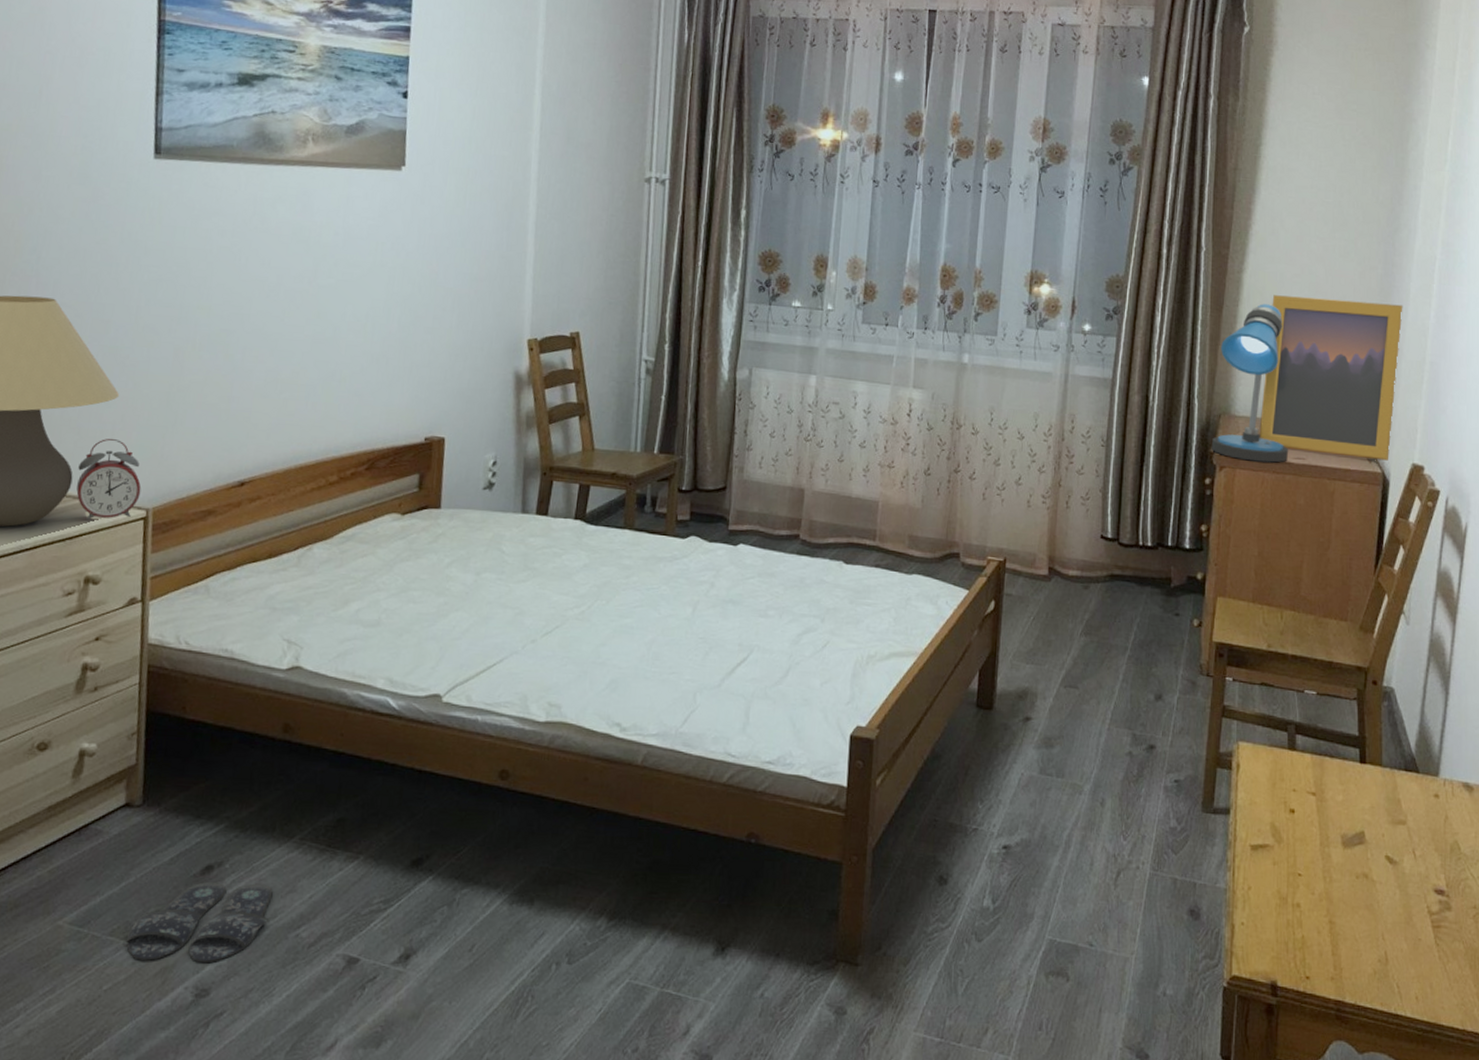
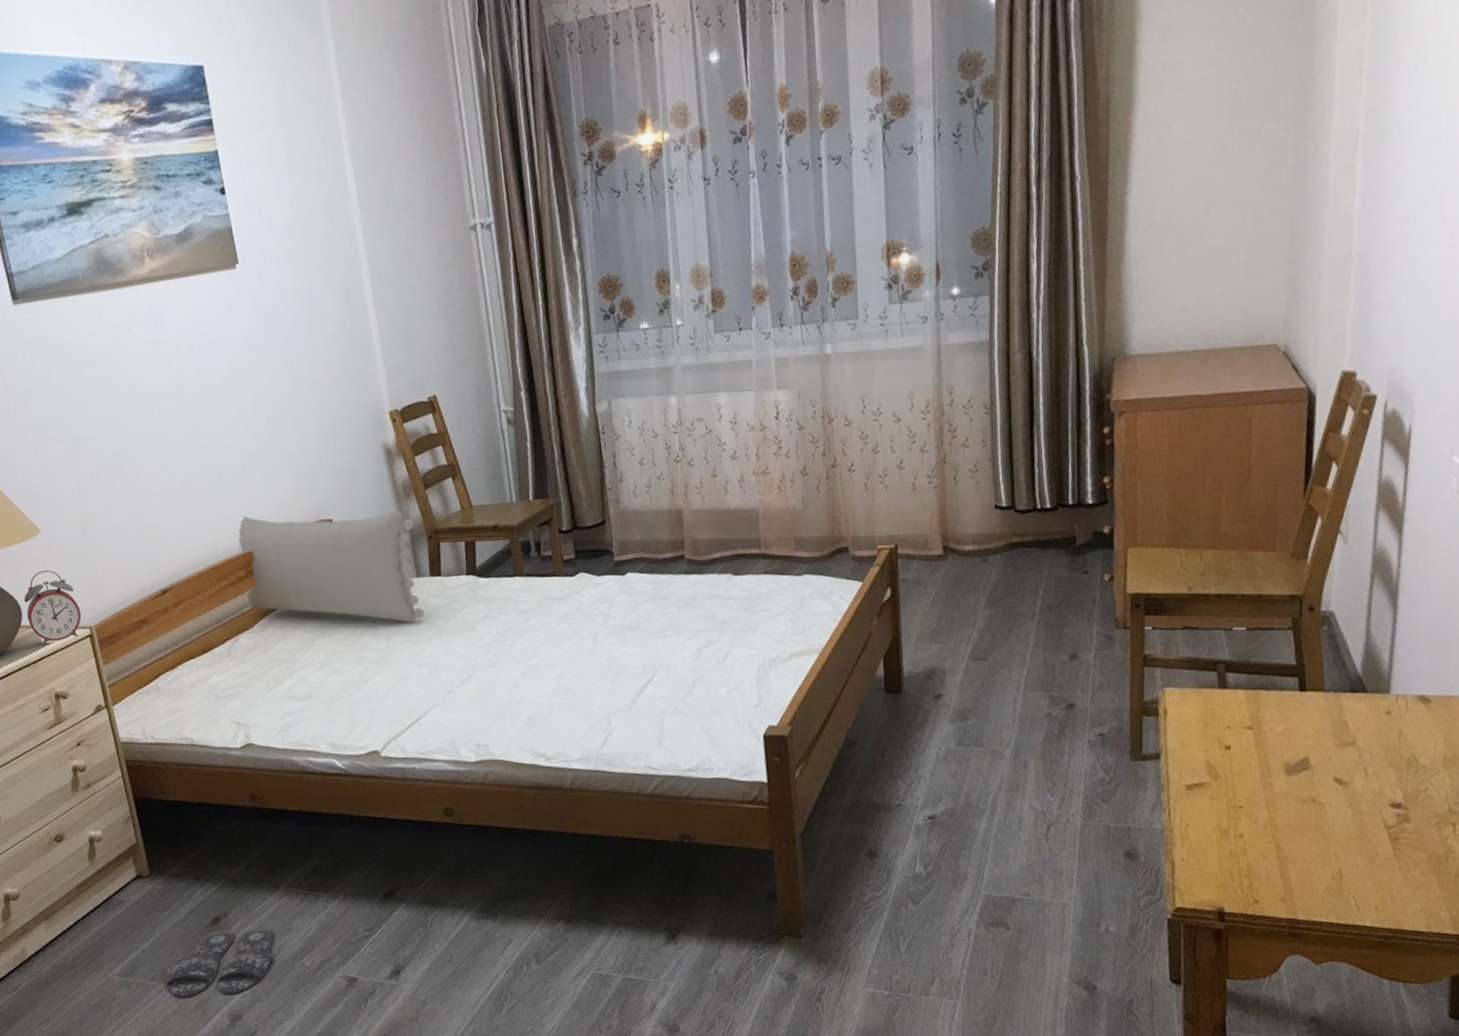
pillow: none [331,417,530,560] -> present [237,510,425,623]
desk lamp: present [1211,304,1289,463] -> none [1106,225,1196,402]
picture frame: present [1259,295,1403,461] -> none [1160,195,1322,381]

